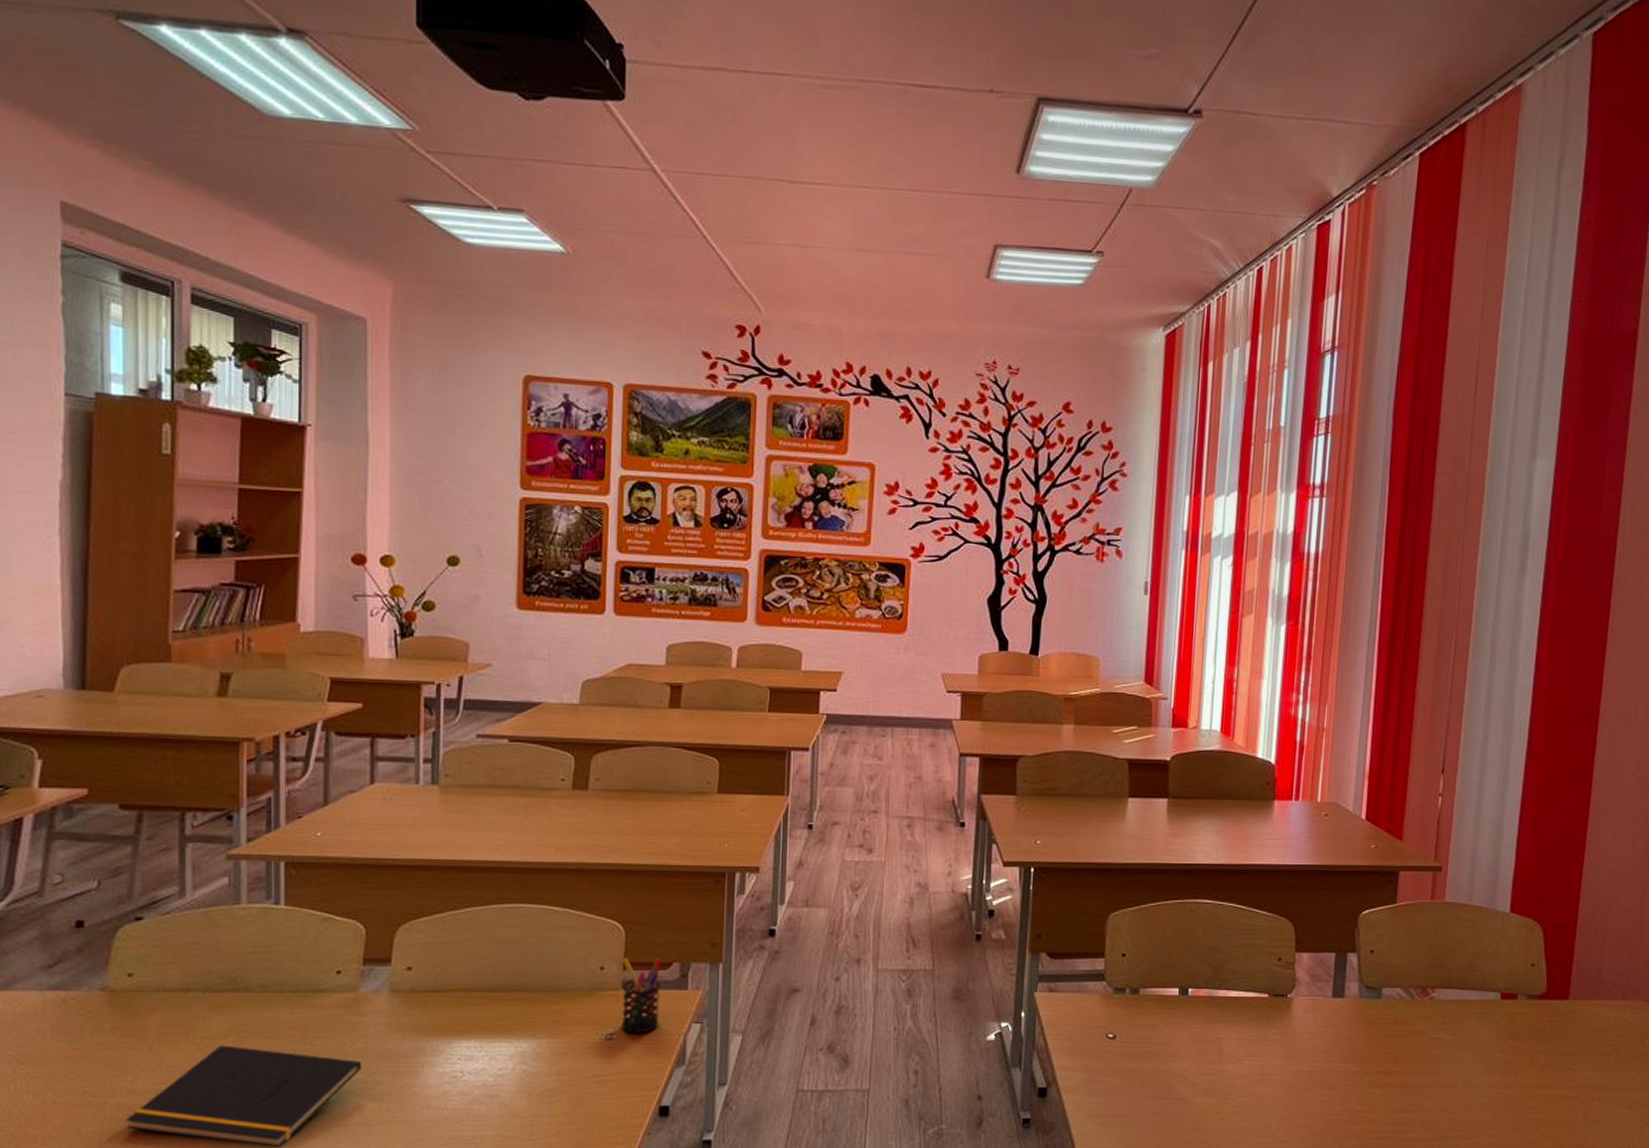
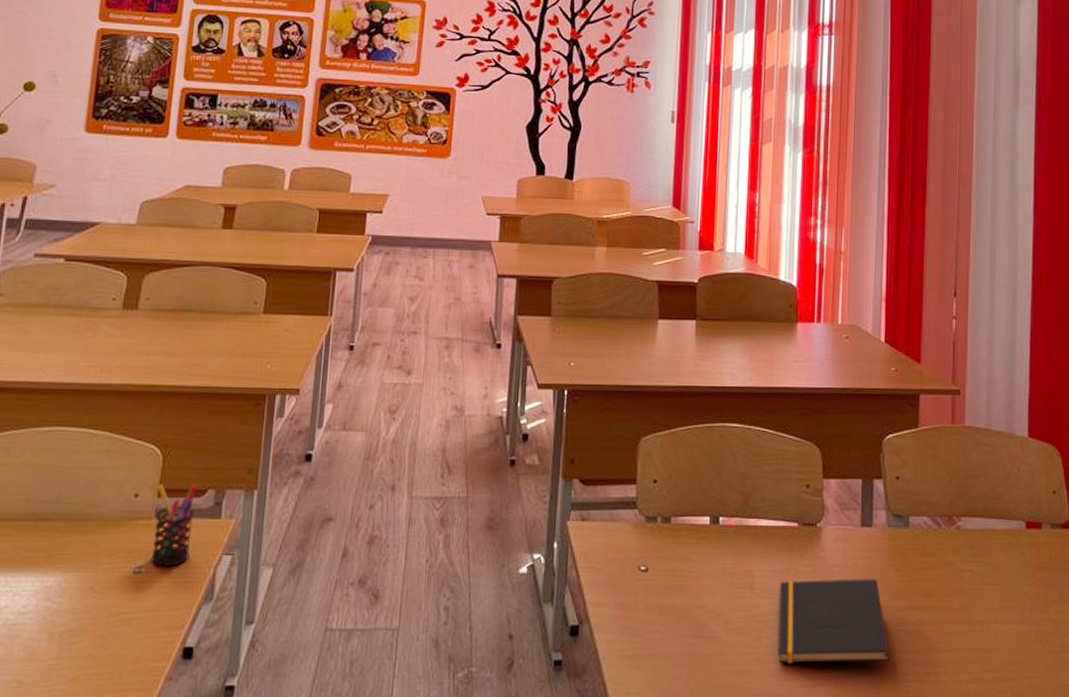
notepad: none [1244,1045,1356,1123] -> present [778,578,891,664]

